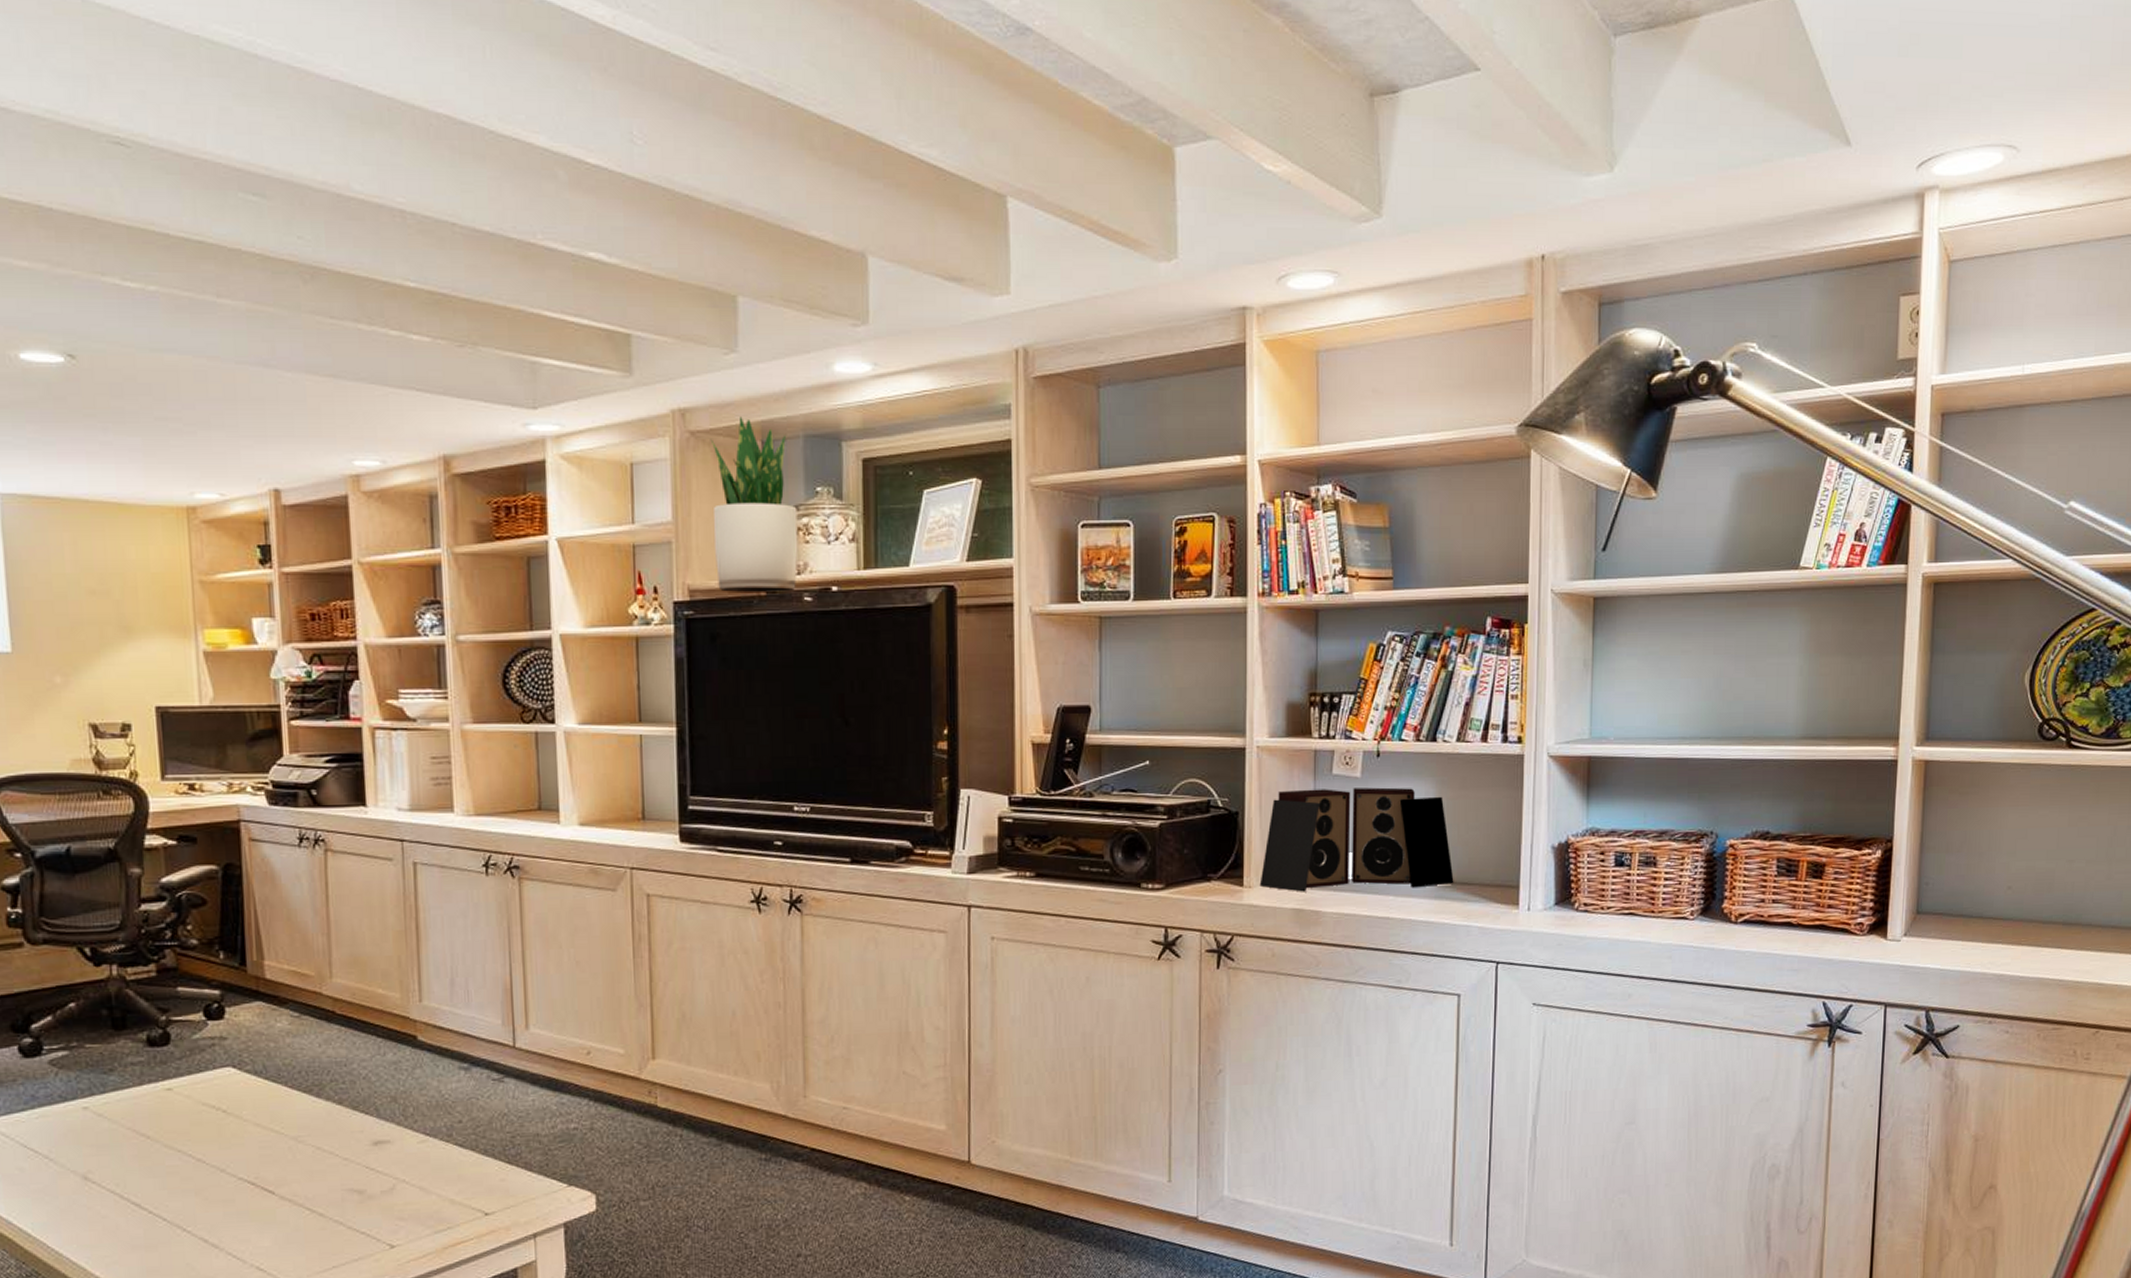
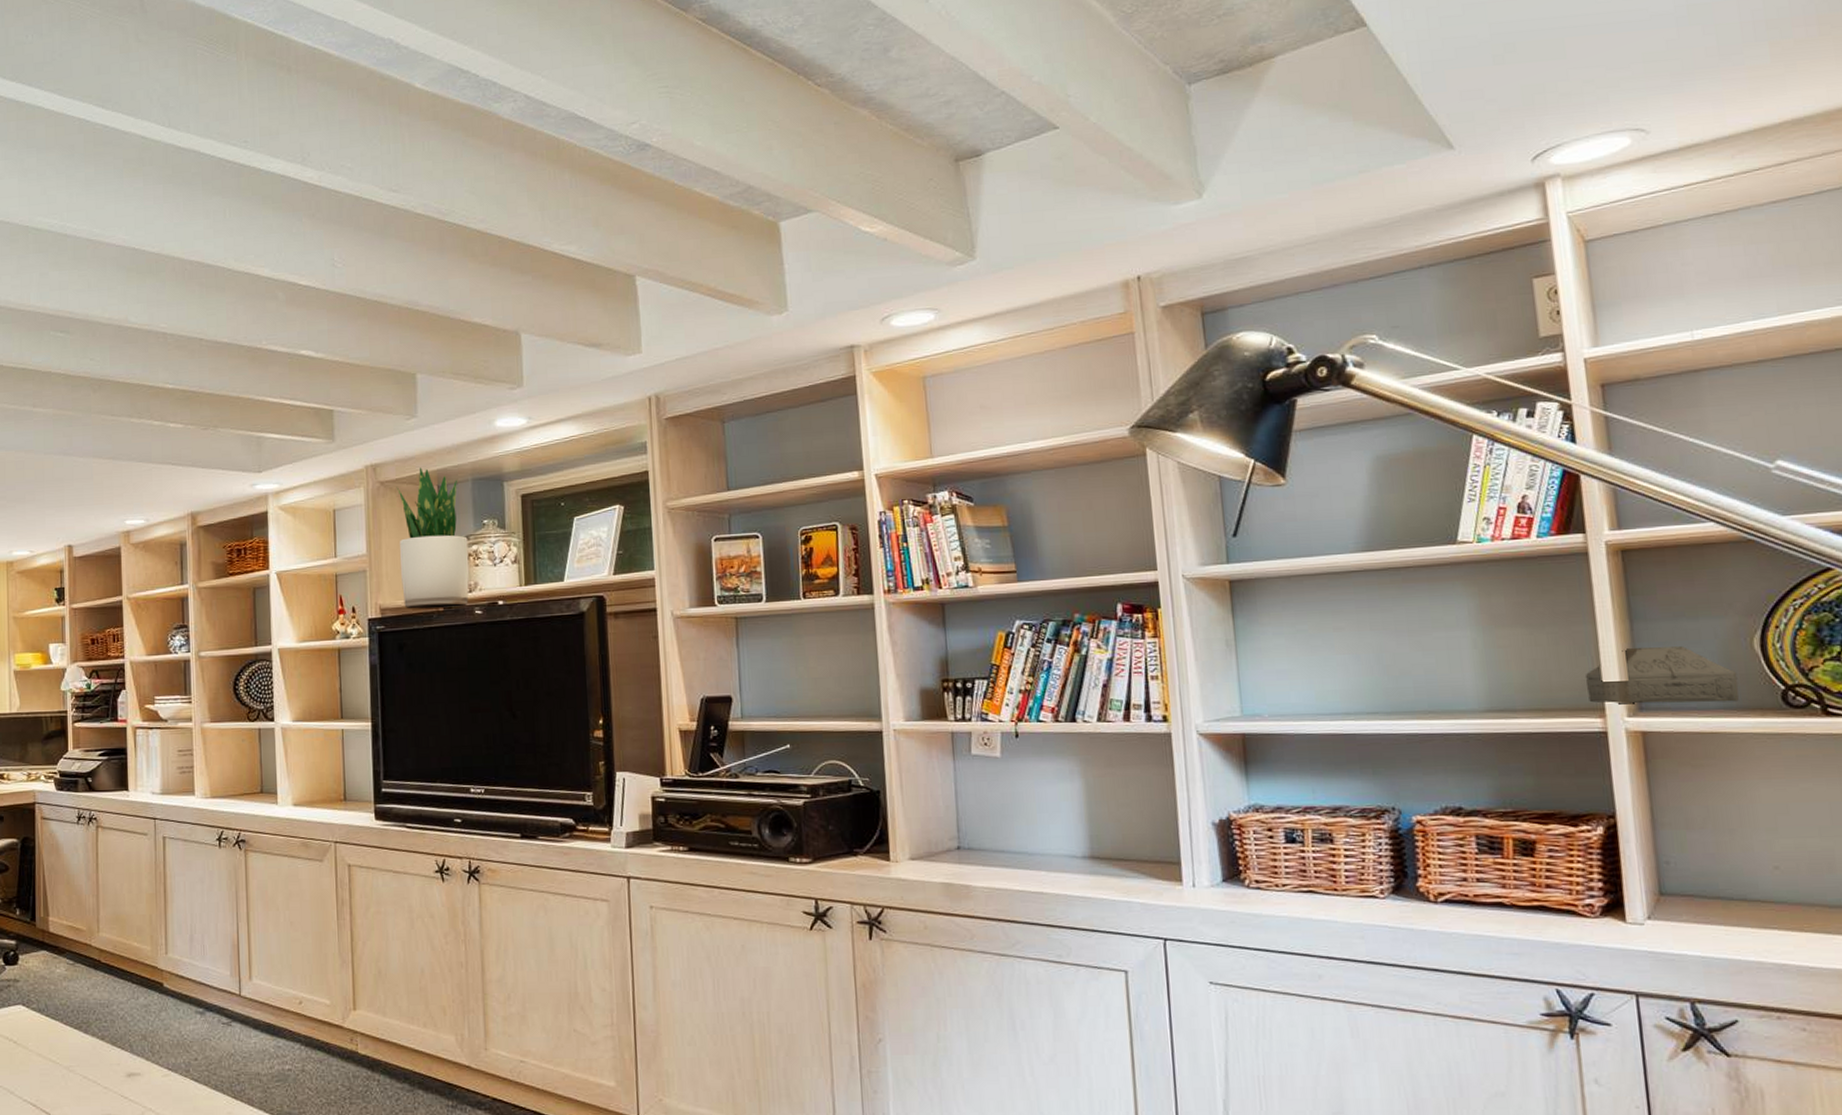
speaker: present [1259,787,1454,892] -> none [906,766,1109,867]
decorative box: none [1887,678,2008,734] -> present [1584,646,1740,704]

